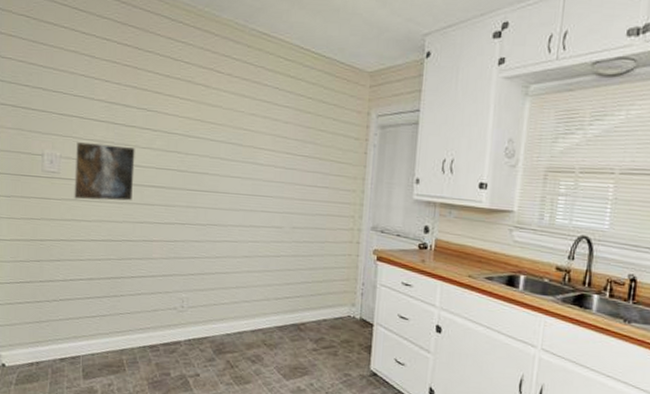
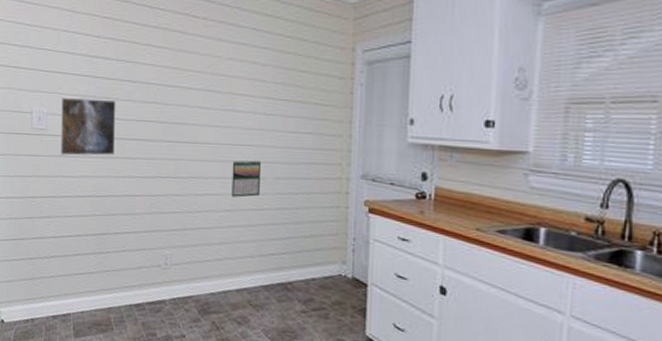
calendar: none [250,210,280,245] -> present [232,160,262,198]

